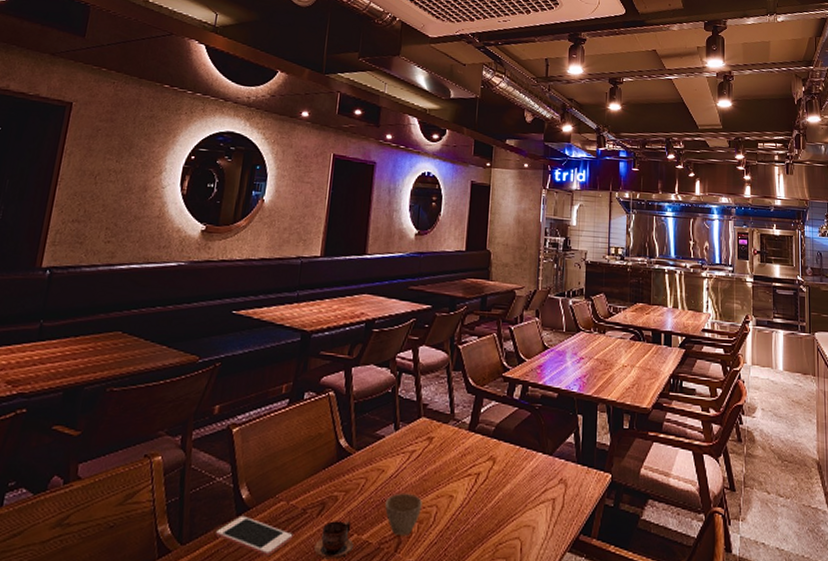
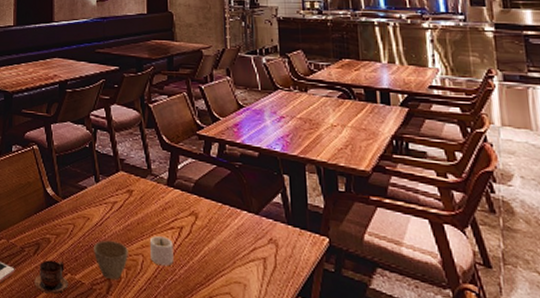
candle: none [445,485,469,516] -> present [150,236,174,266]

